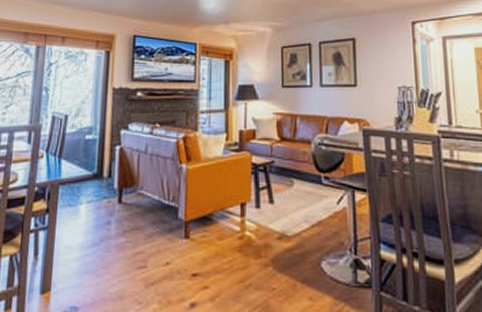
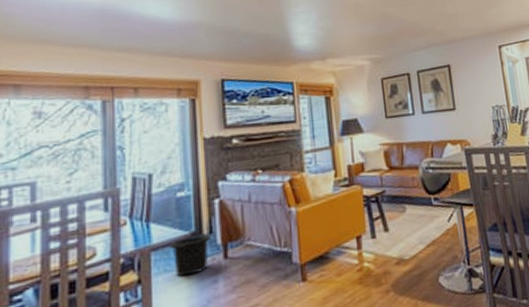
trash can: none [75,177,109,213] -> present [169,234,210,277]

